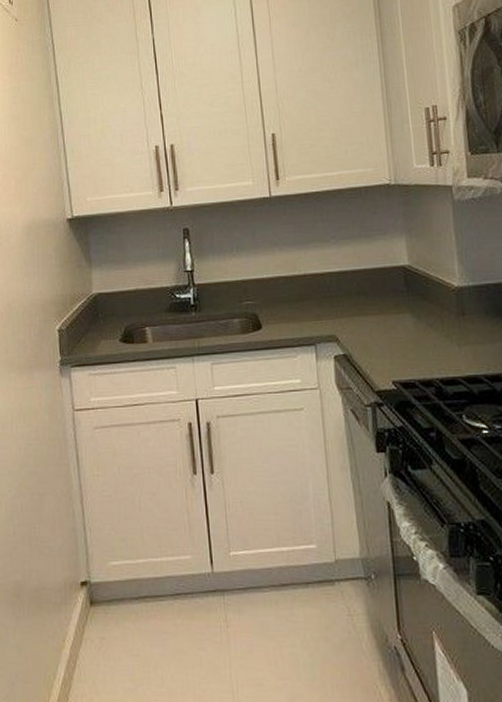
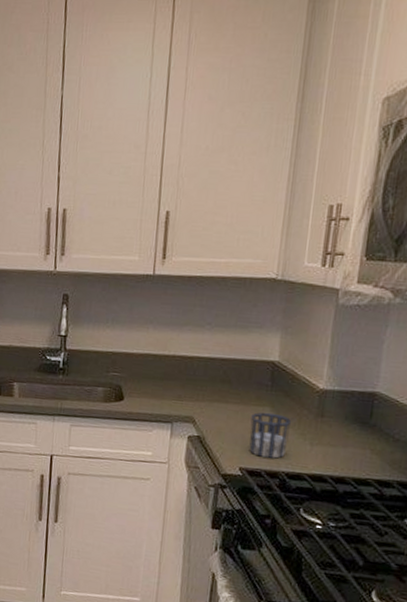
cup: none [393,318,435,366] -> present [249,412,291,459]

